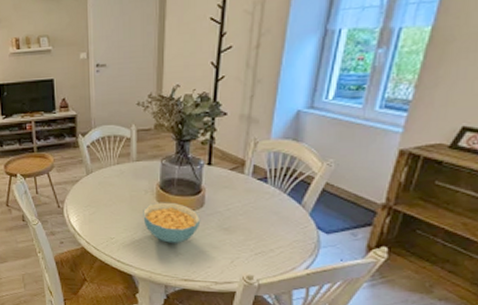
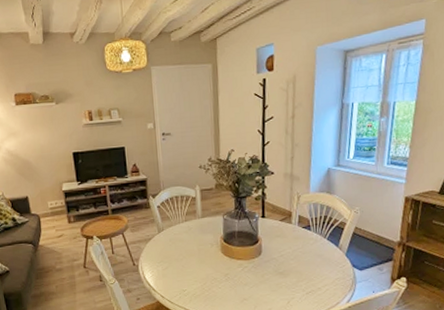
cereal bowl: present [143,202,201,243] -> none [210,252,260,290]

